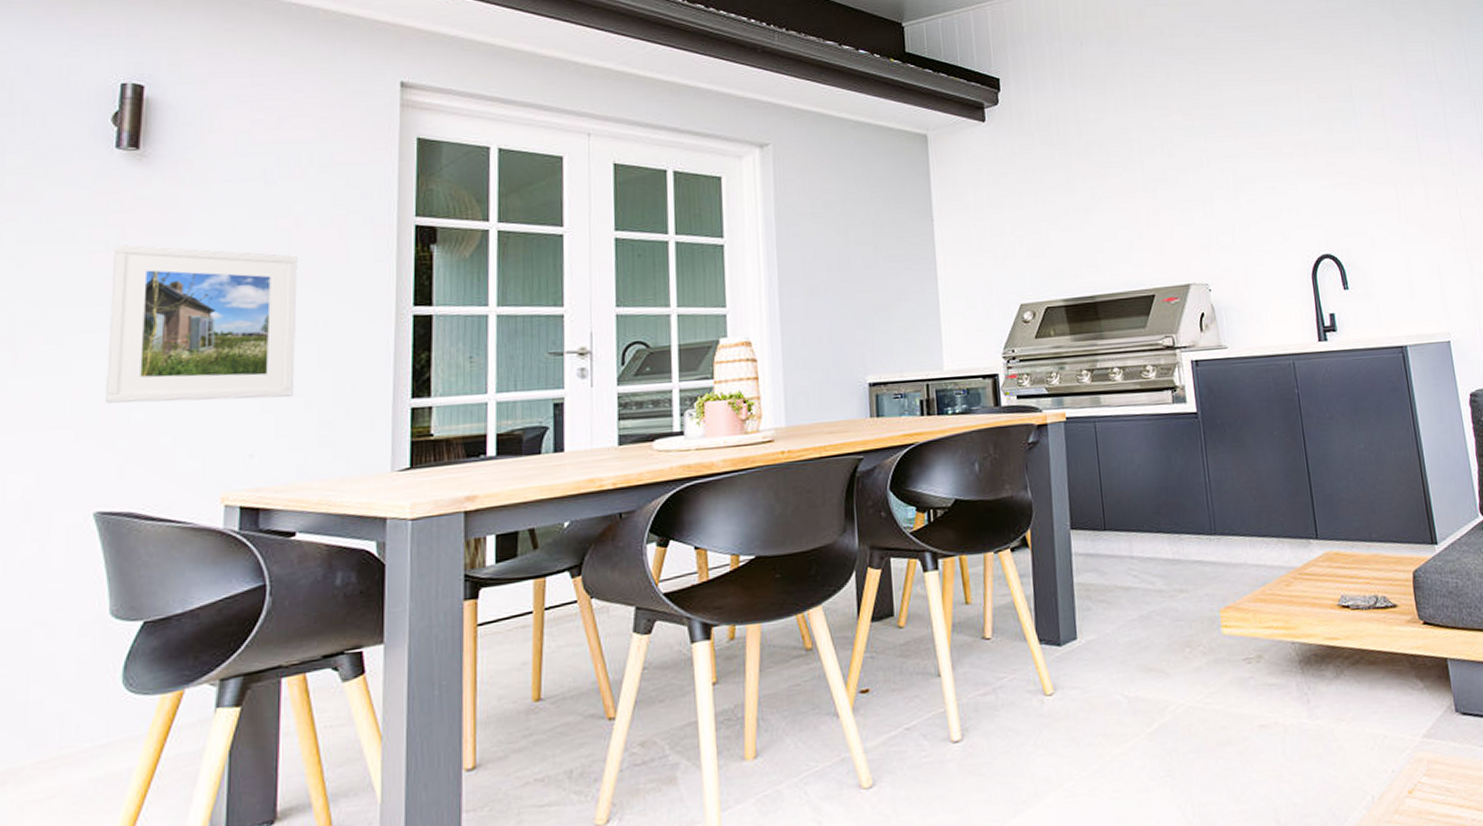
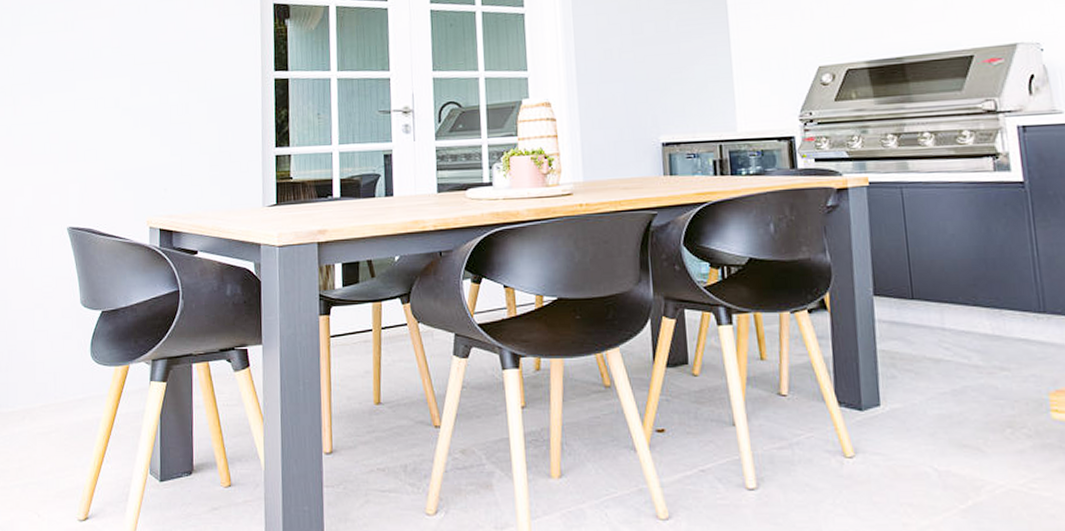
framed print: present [106,244,297,404] -> none [70,25,192,146]

